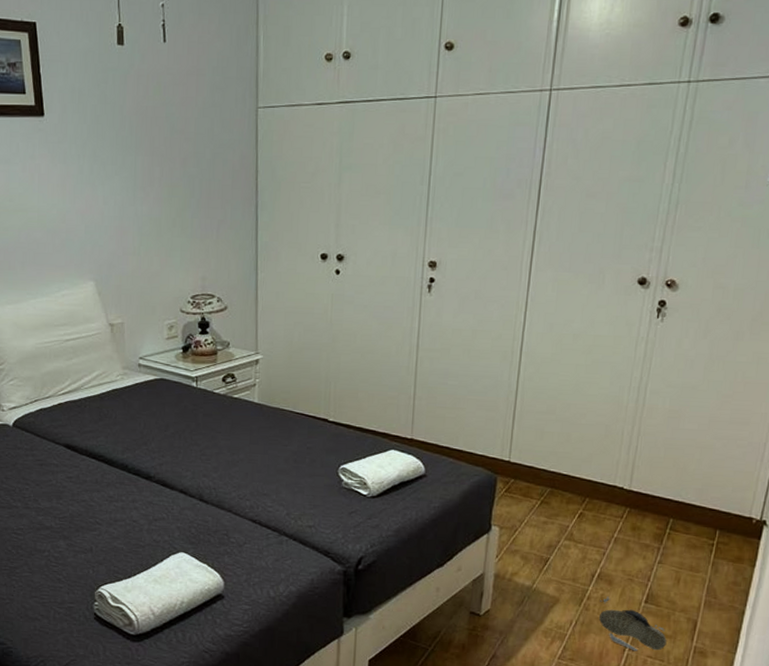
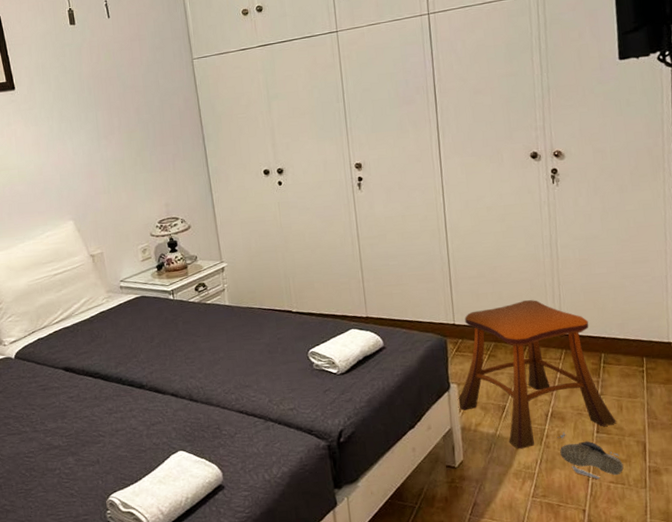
stool: none [495,447,670,607] -> present [457,300,616,449]

